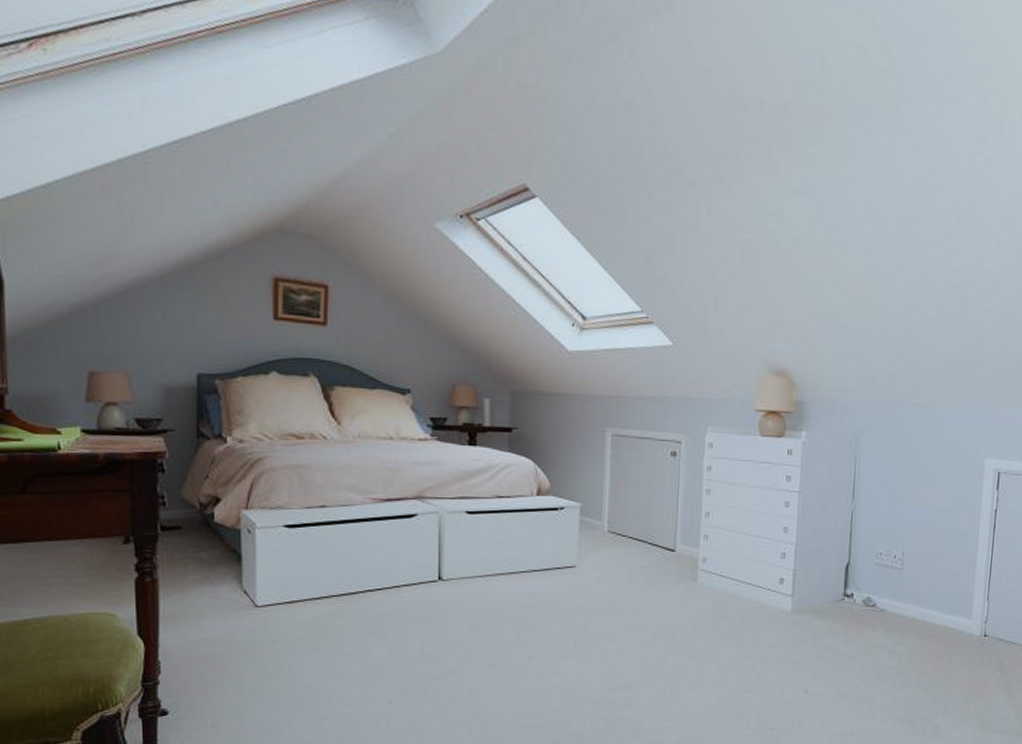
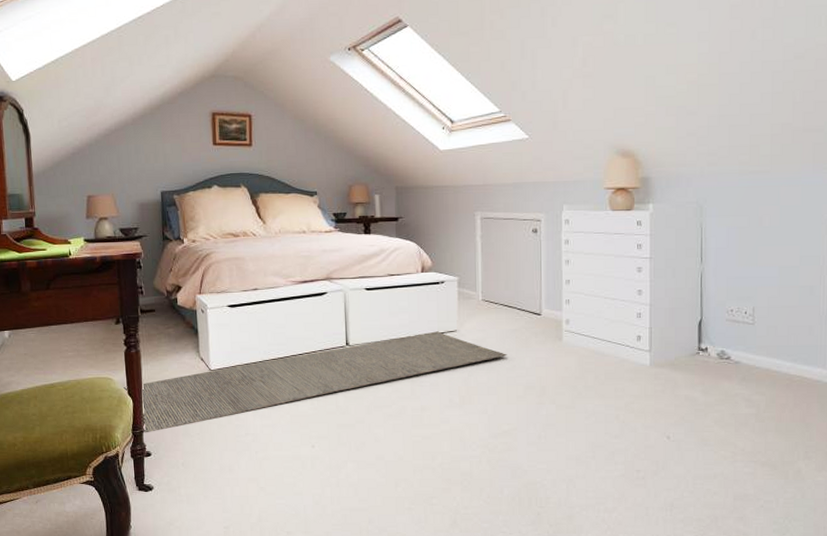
rug: none [132,566,633,686] -> present [123,331,507,433]

